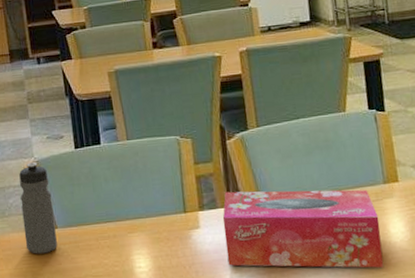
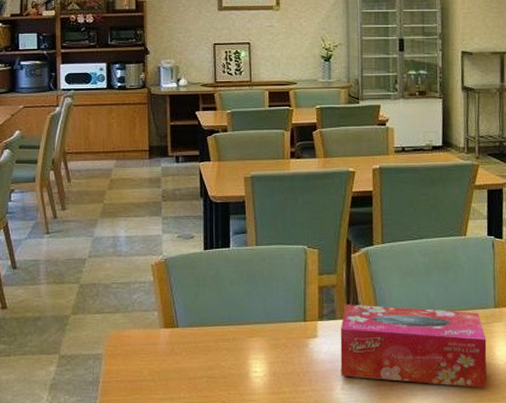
water bottle: present [19,162,57,254] -> none [145,260,177,352]

